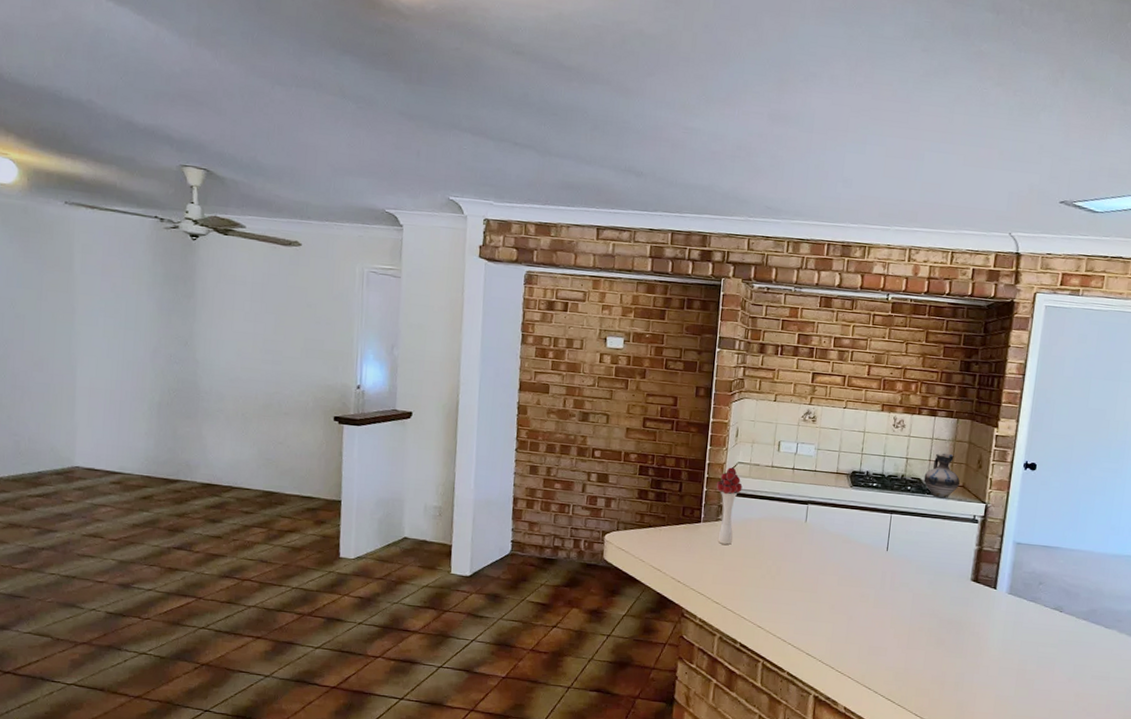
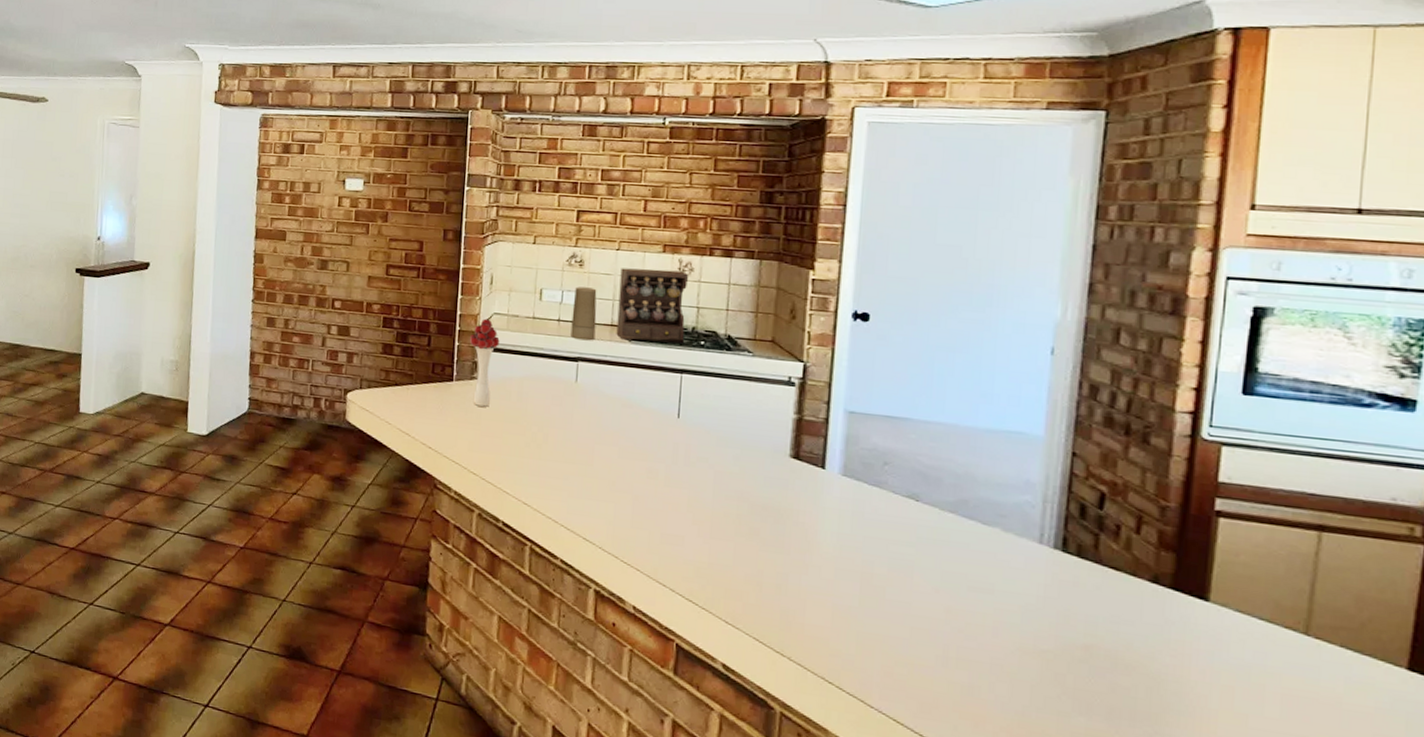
canister: none [803,439,826,486] -> present [570,286,597,341]
spice rack: none [840,424,901,489] -> present [616,268,688,344]
ceramic jug: present [924,453,960,498] -> none [721,301,768,355]

